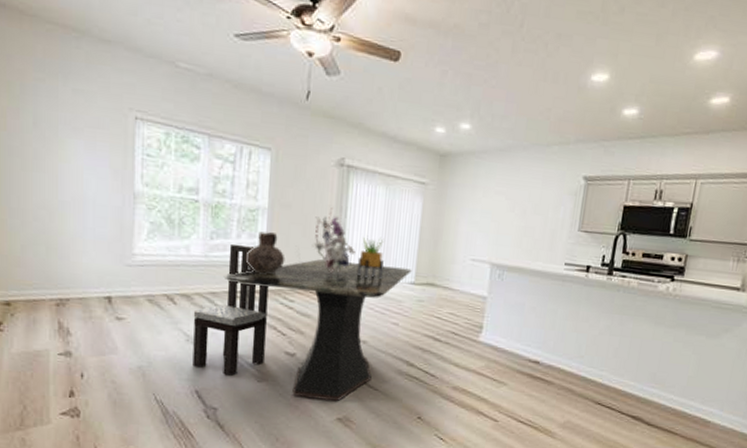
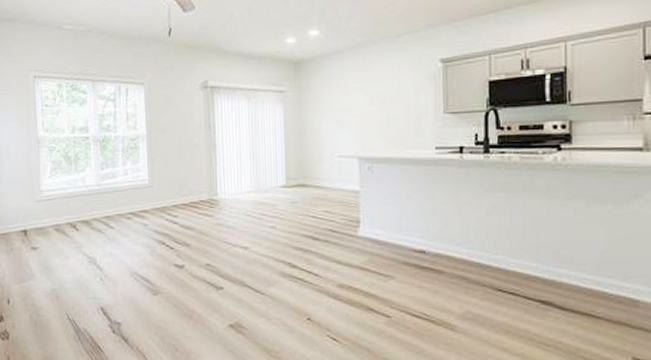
dining chair: present [192,243,269,376] -> none [93,170,157,291]
dining table: present [223,259,412,402] -> none [115,173,282,309]
ceramic jug: present [245,231,285,275] -> none [131,156,166,195]
bouquet: present [298,208,355,272] -> none [178,127,227,186]
potted plant: present [356,238,384,279] -> none [230,148,255,188]

